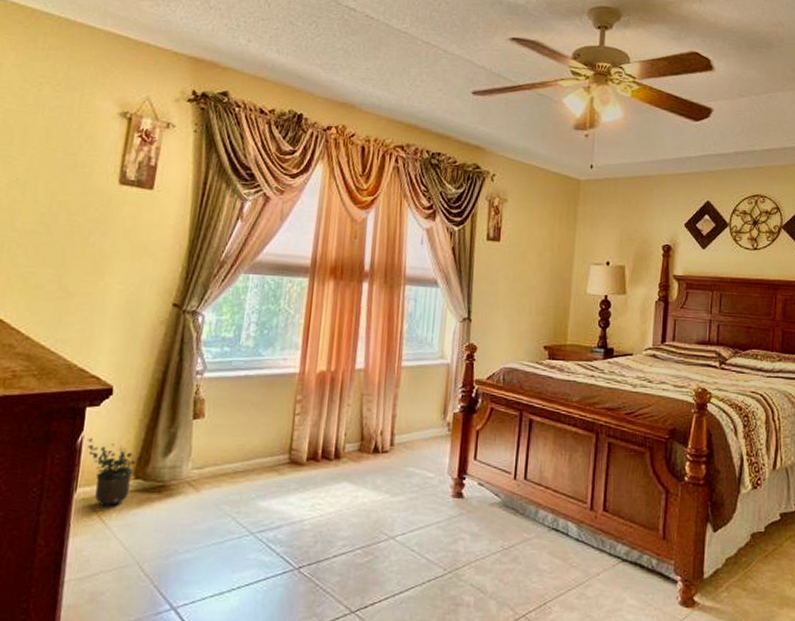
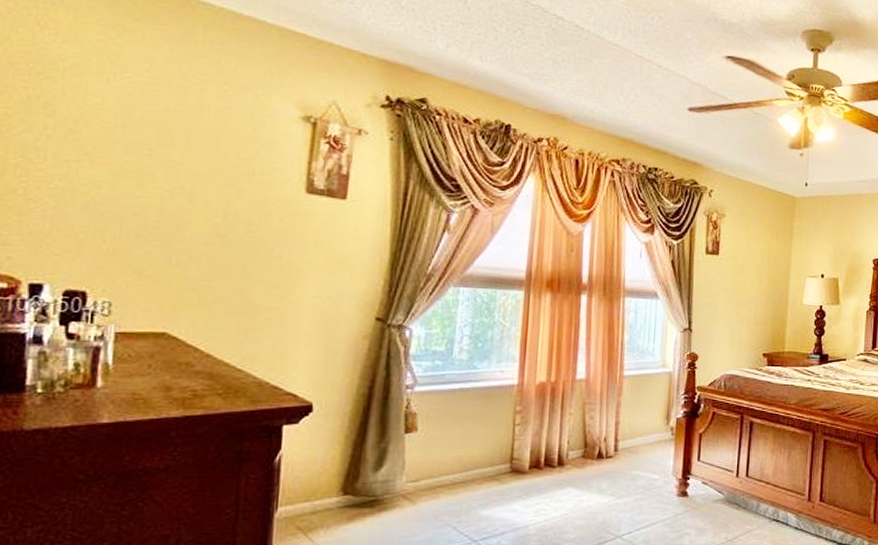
potted plant: present [87,438,144,506] -> none [287,456,352,523]

